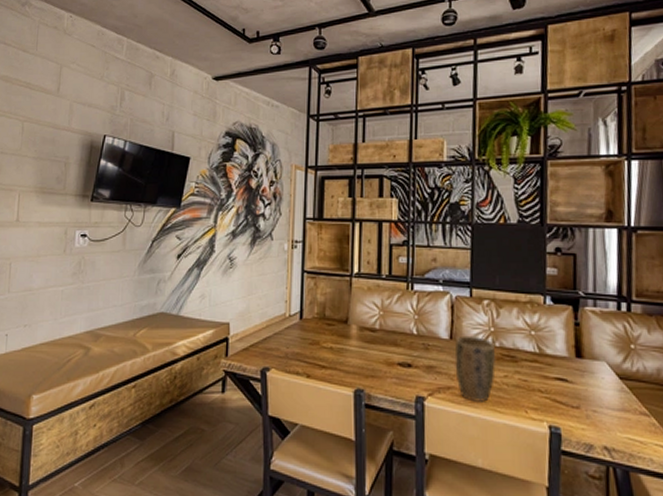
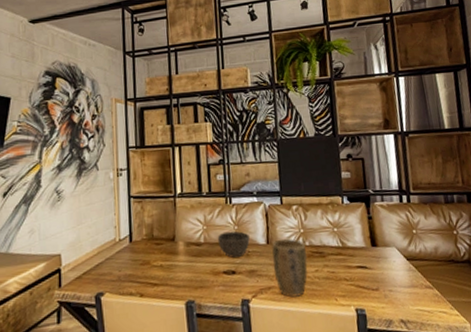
bowl: none [394,320,431,349] -> present [217,231,250,258]

